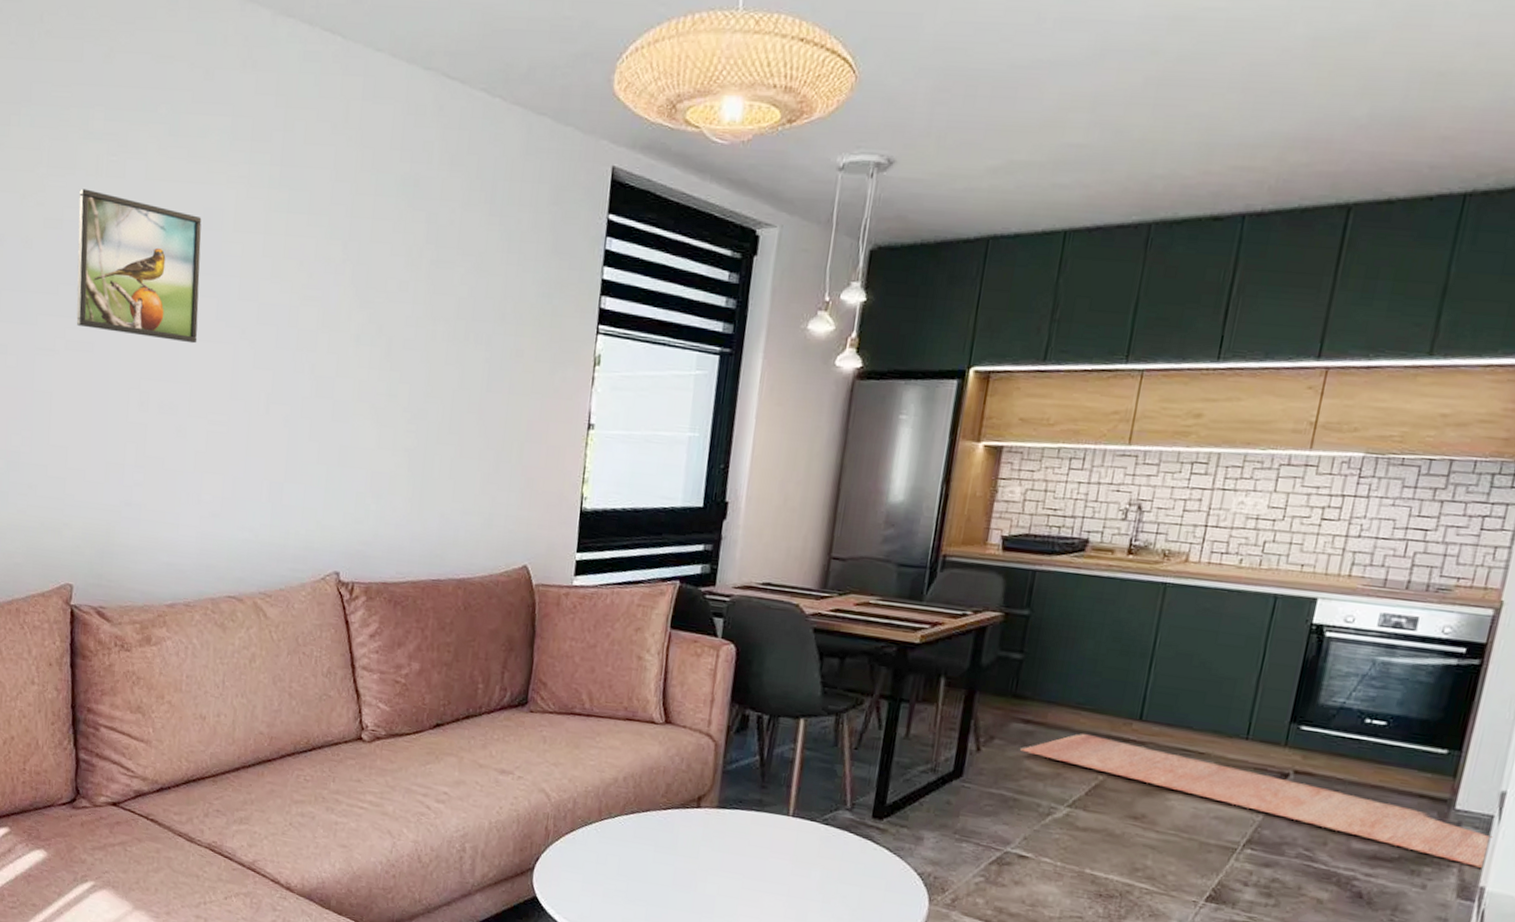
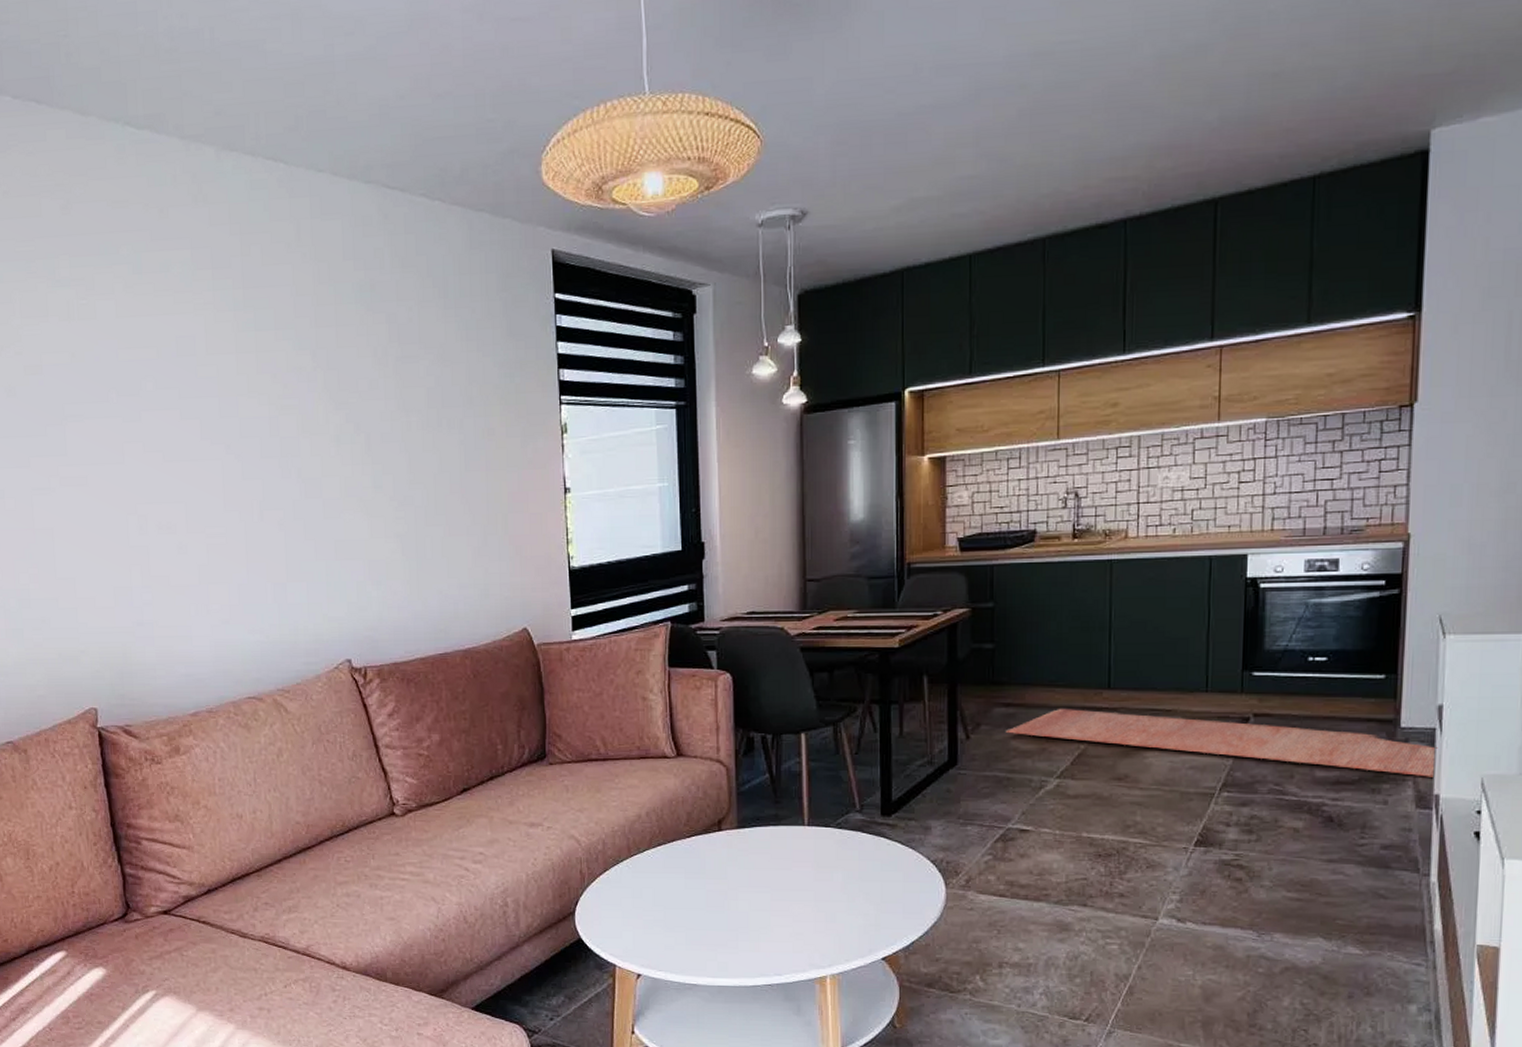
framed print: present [76,188,202,344] -> none [55,333,186,465]

